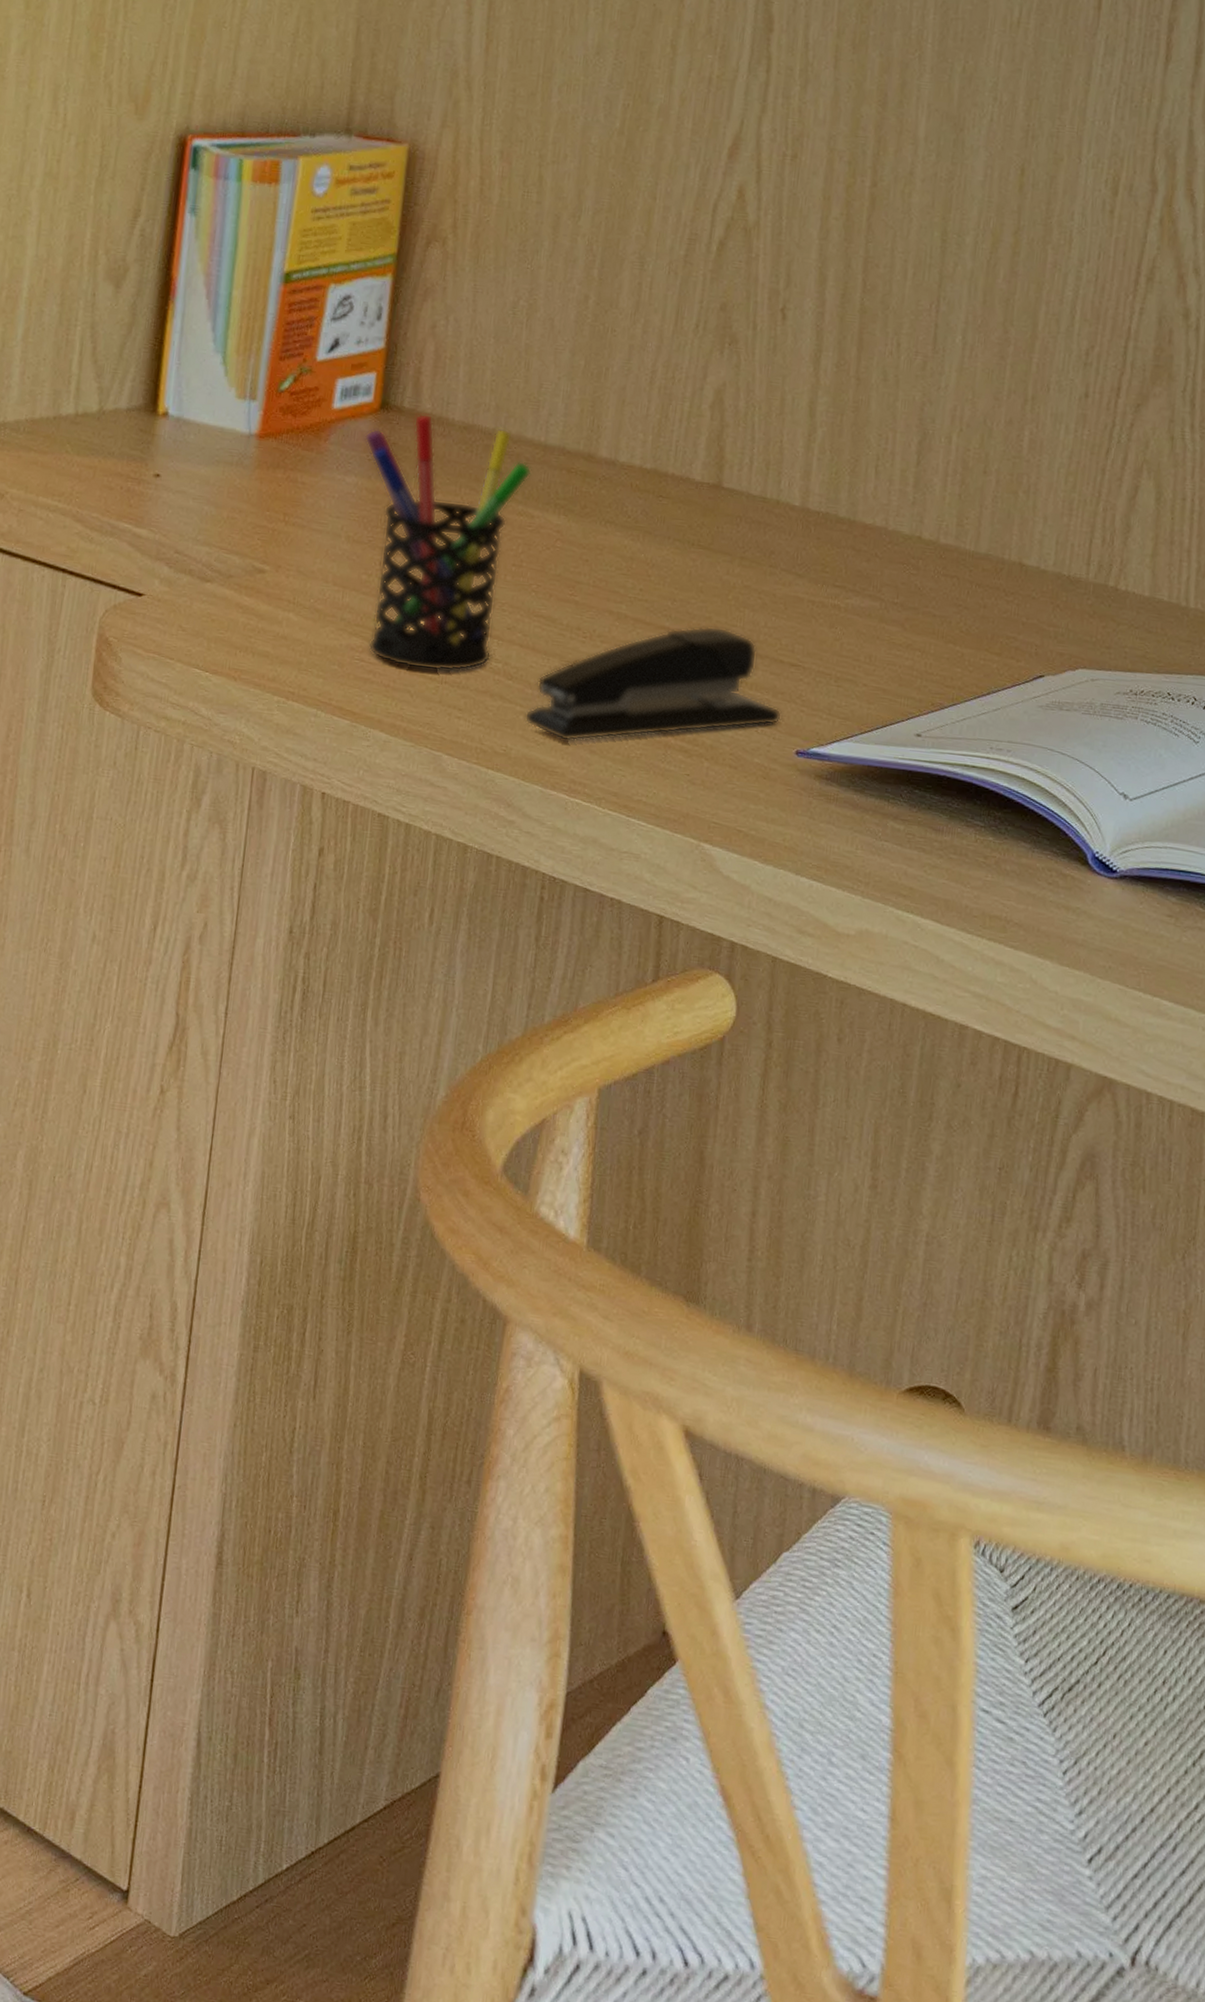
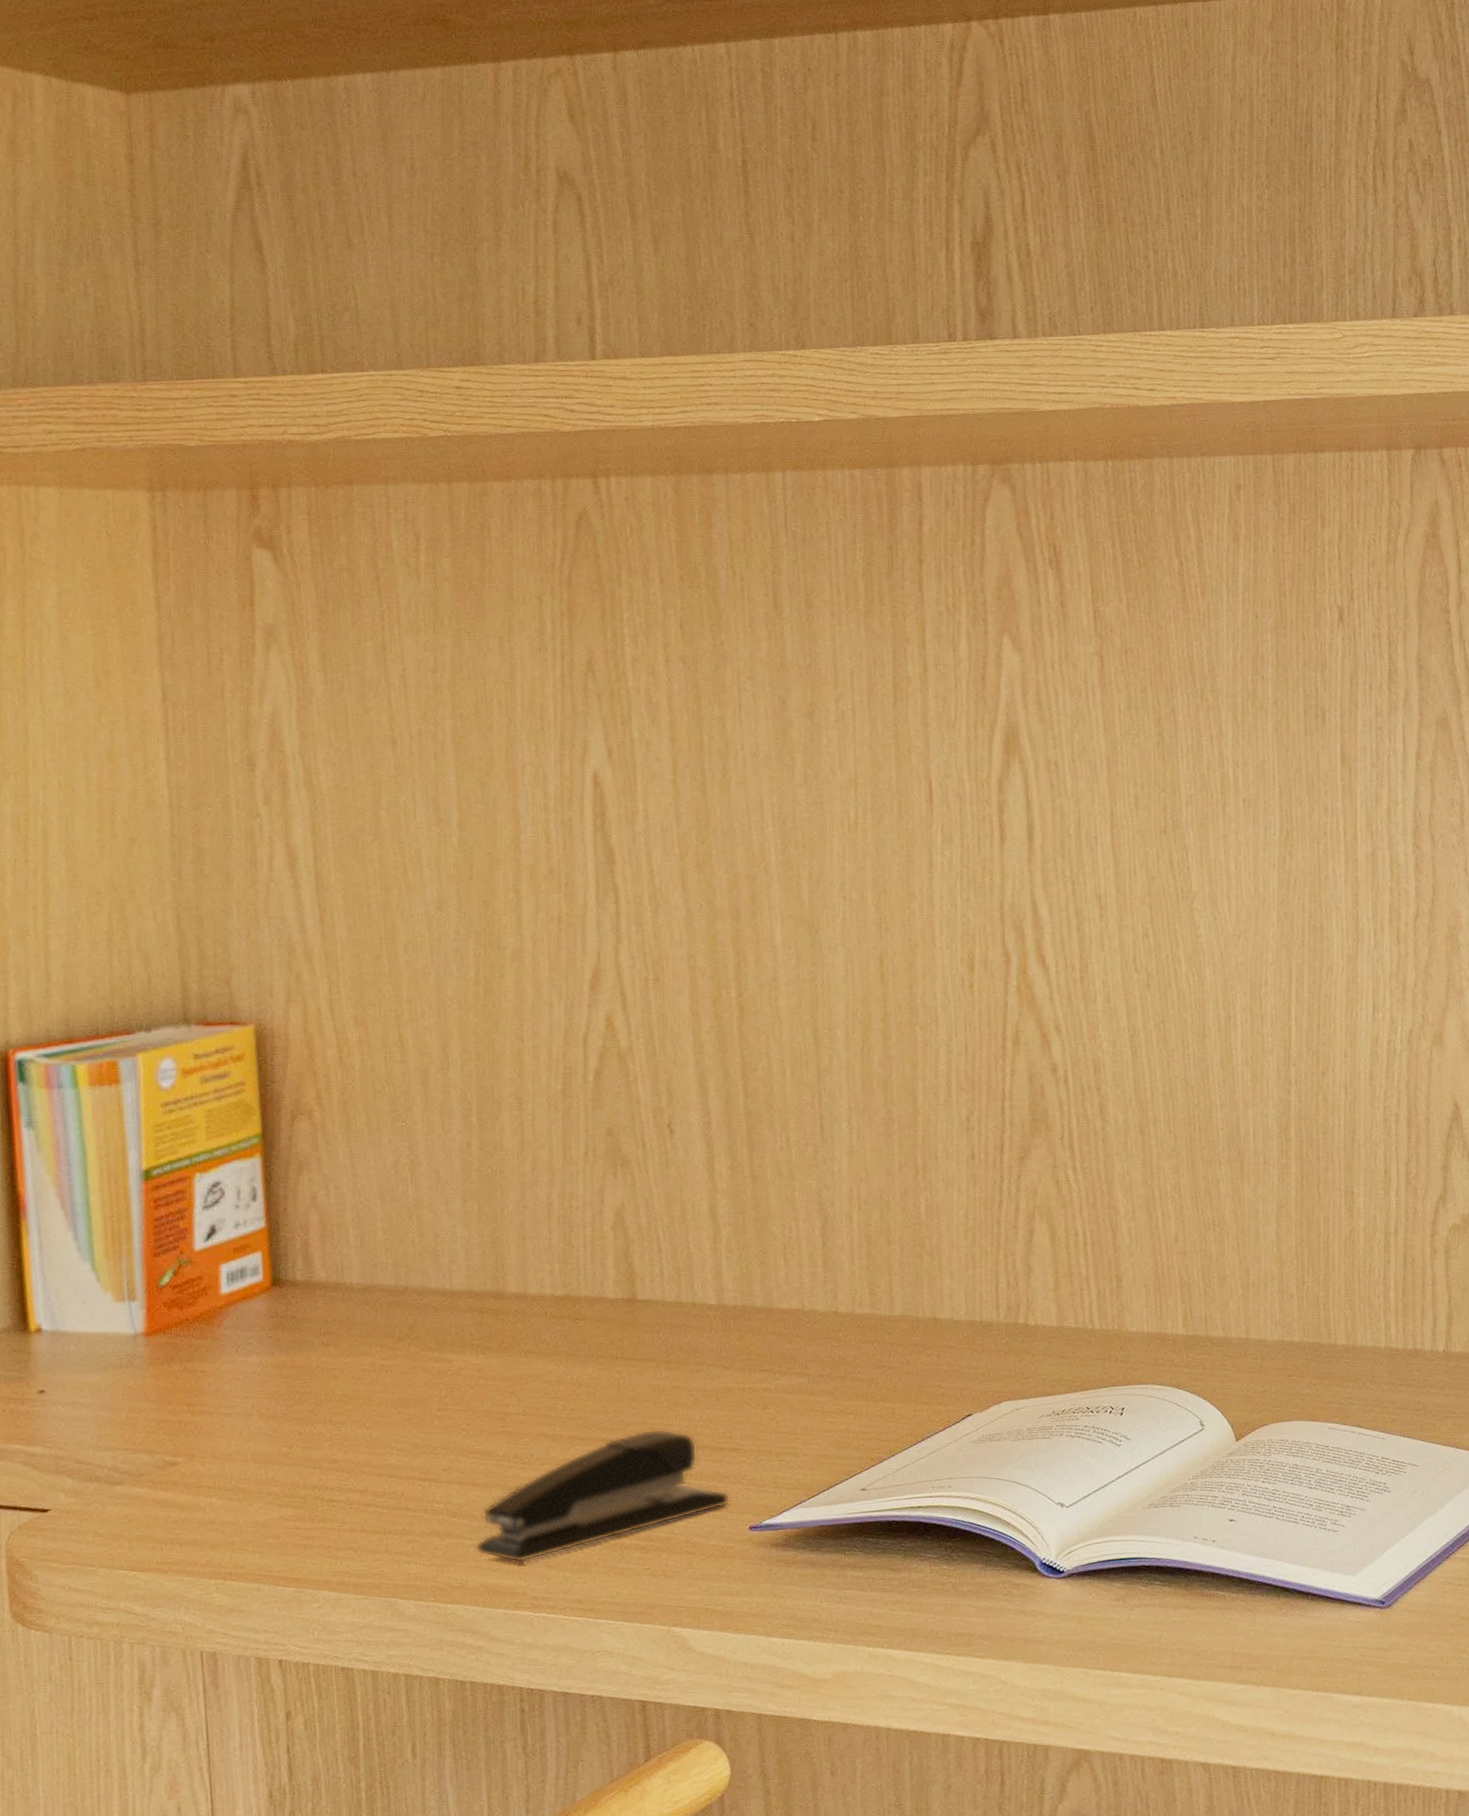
pen holder: present [365,413,532,672] -> none [261,1282,442,1526]

